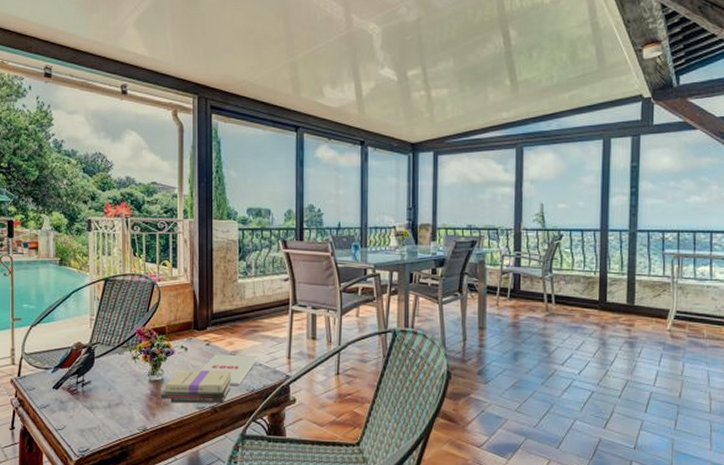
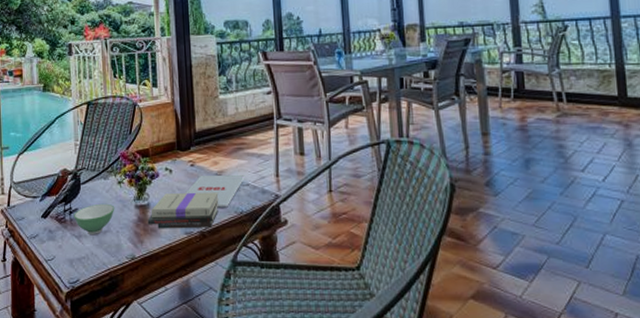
bowl: none [86,377,129,407] -> present [74,203,115,235]

